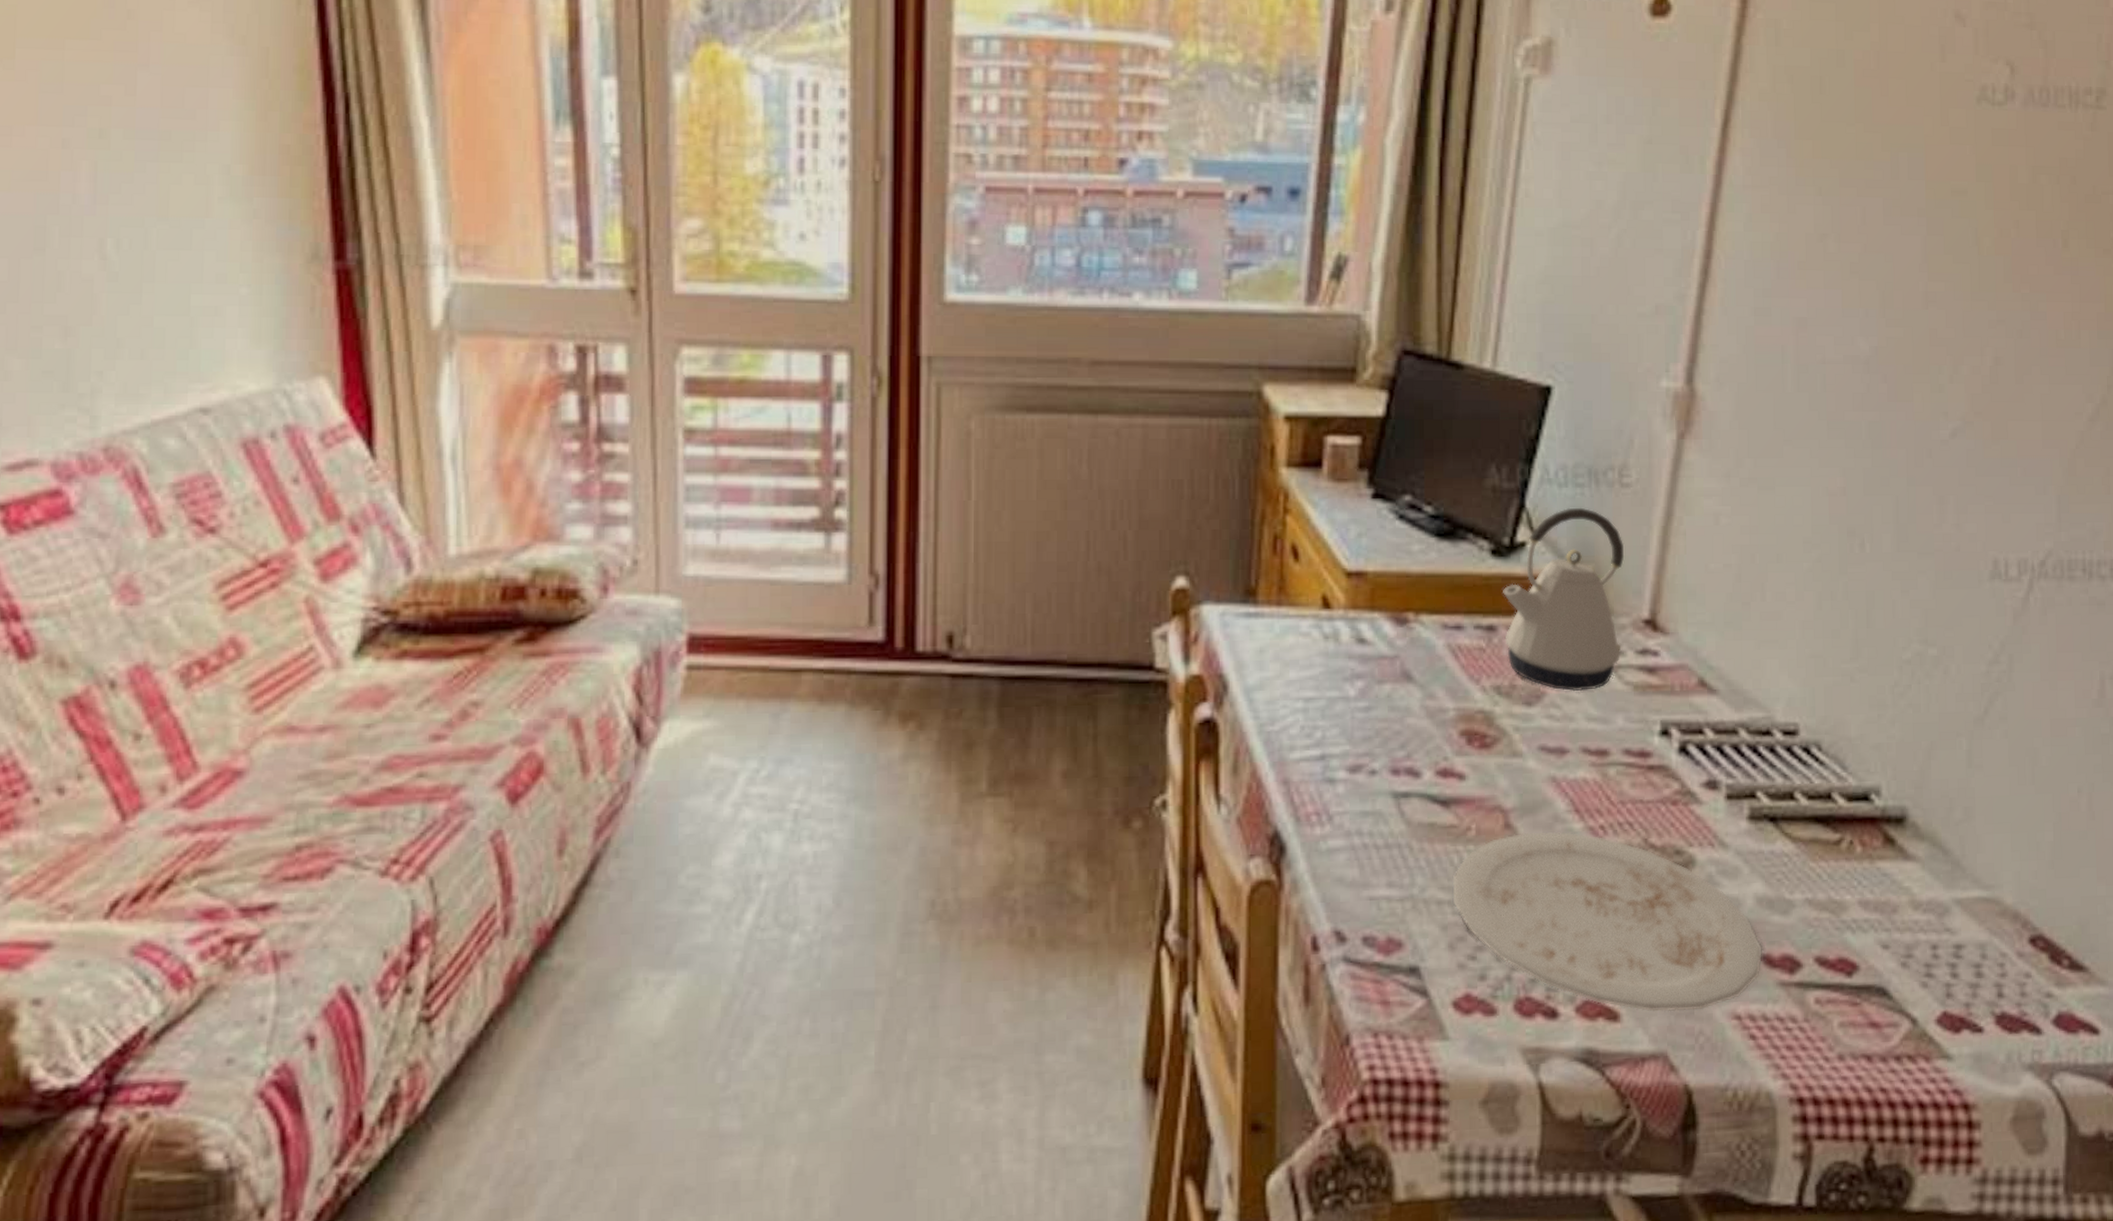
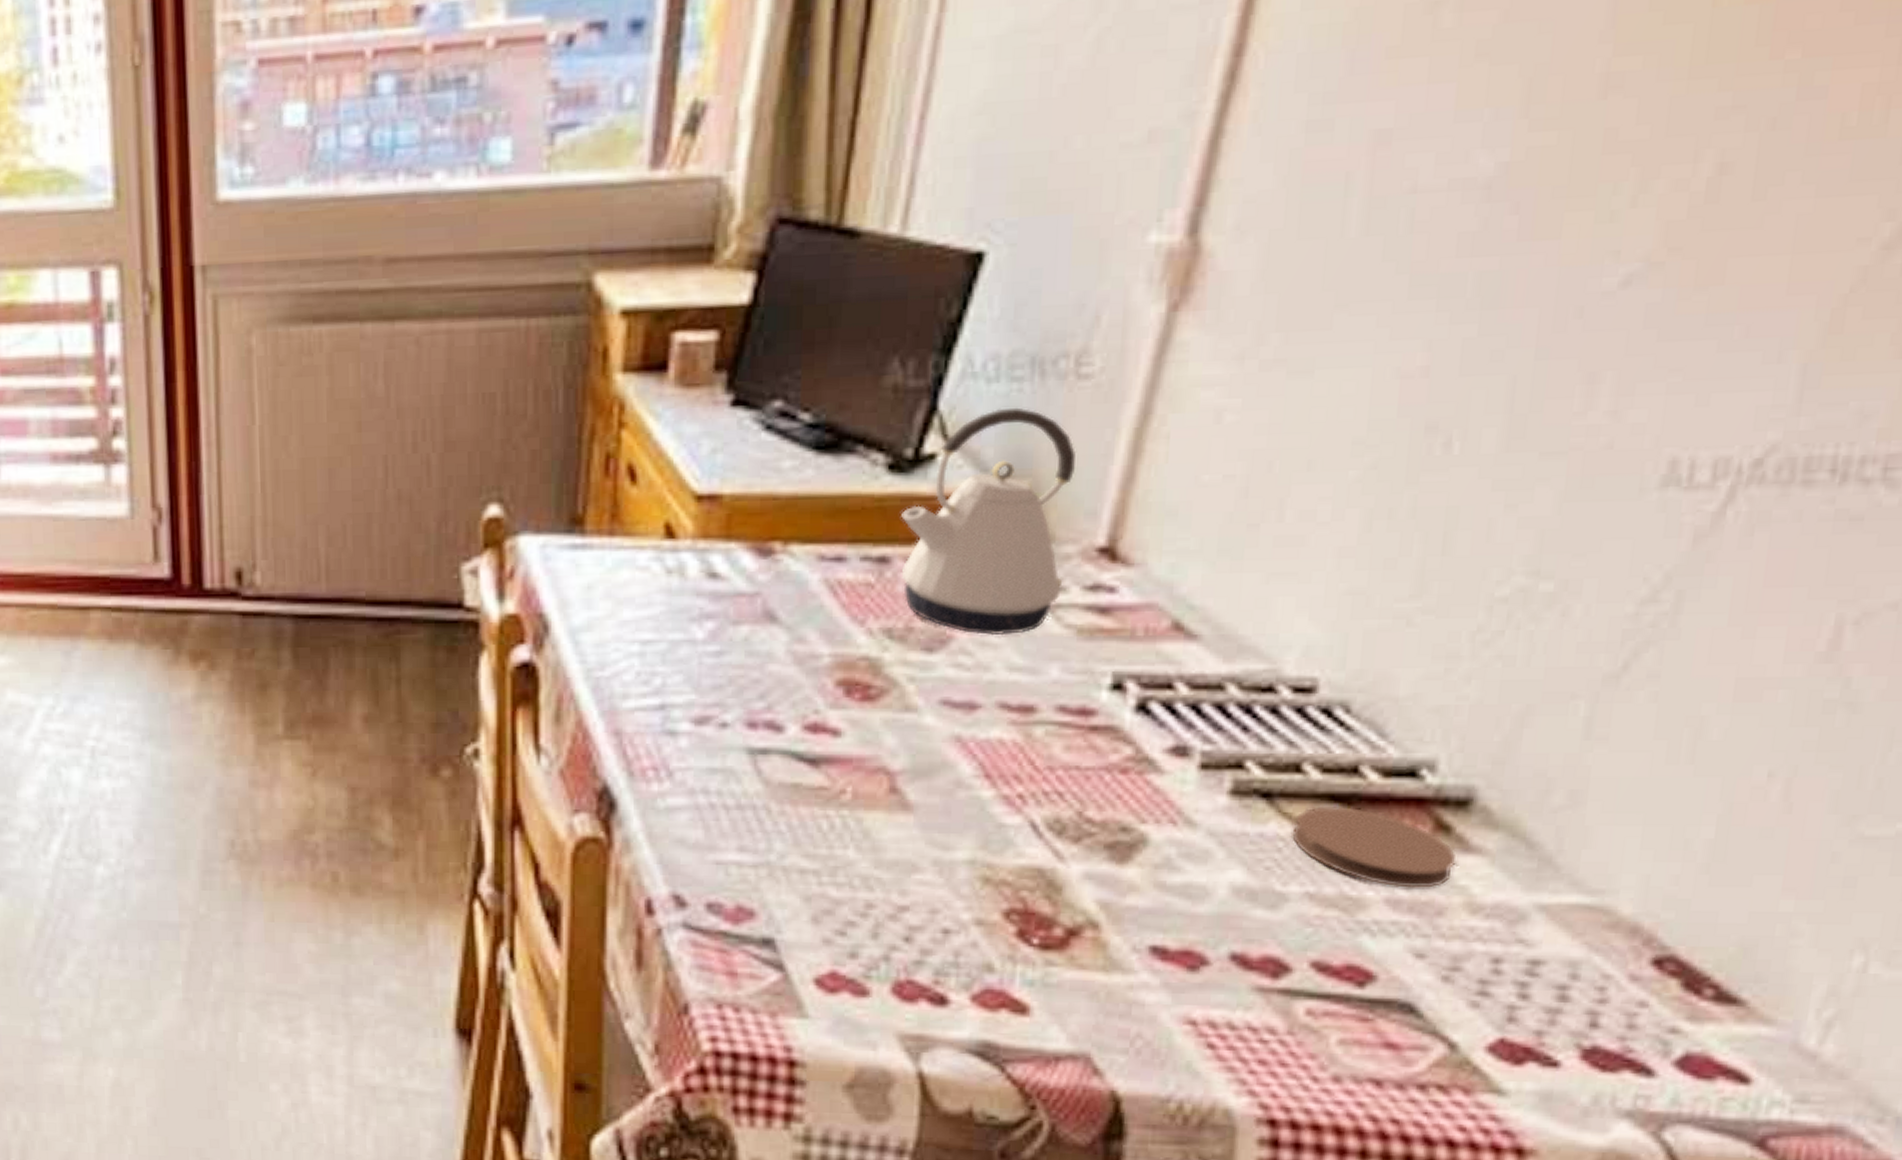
plate: present [1452,831,1763,1013] -> none [819,798,1236,1011]
coaster: none [1792,826,1901,892] -> present [1290,807,1457,889]

